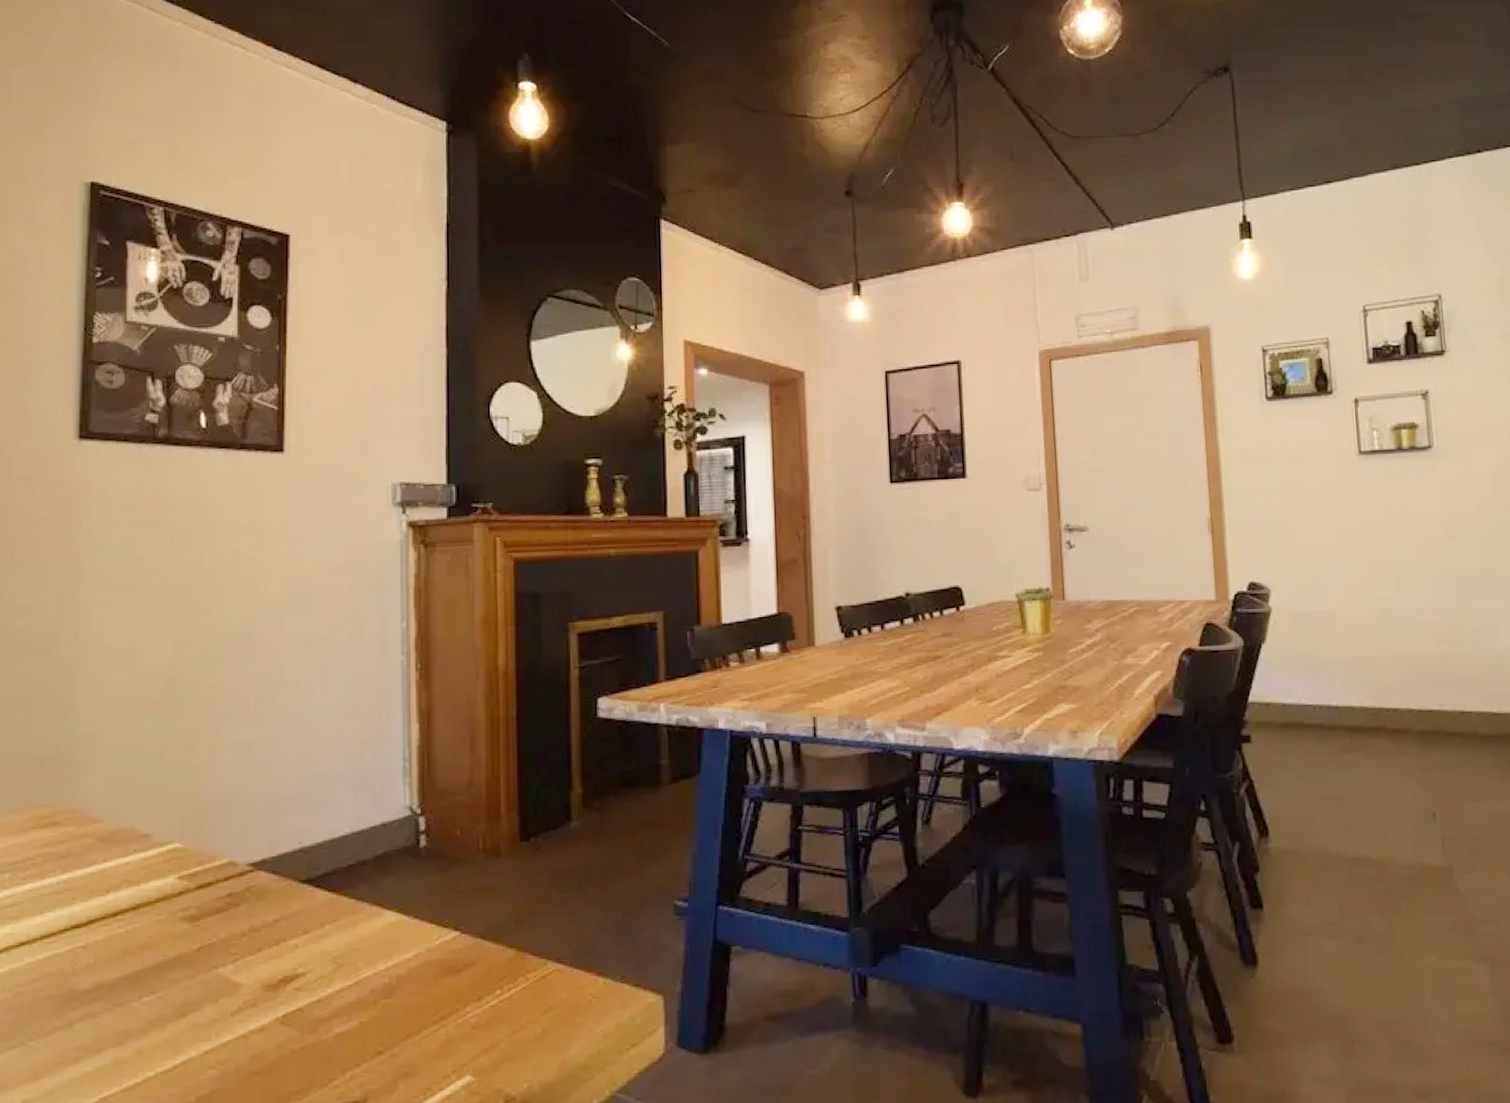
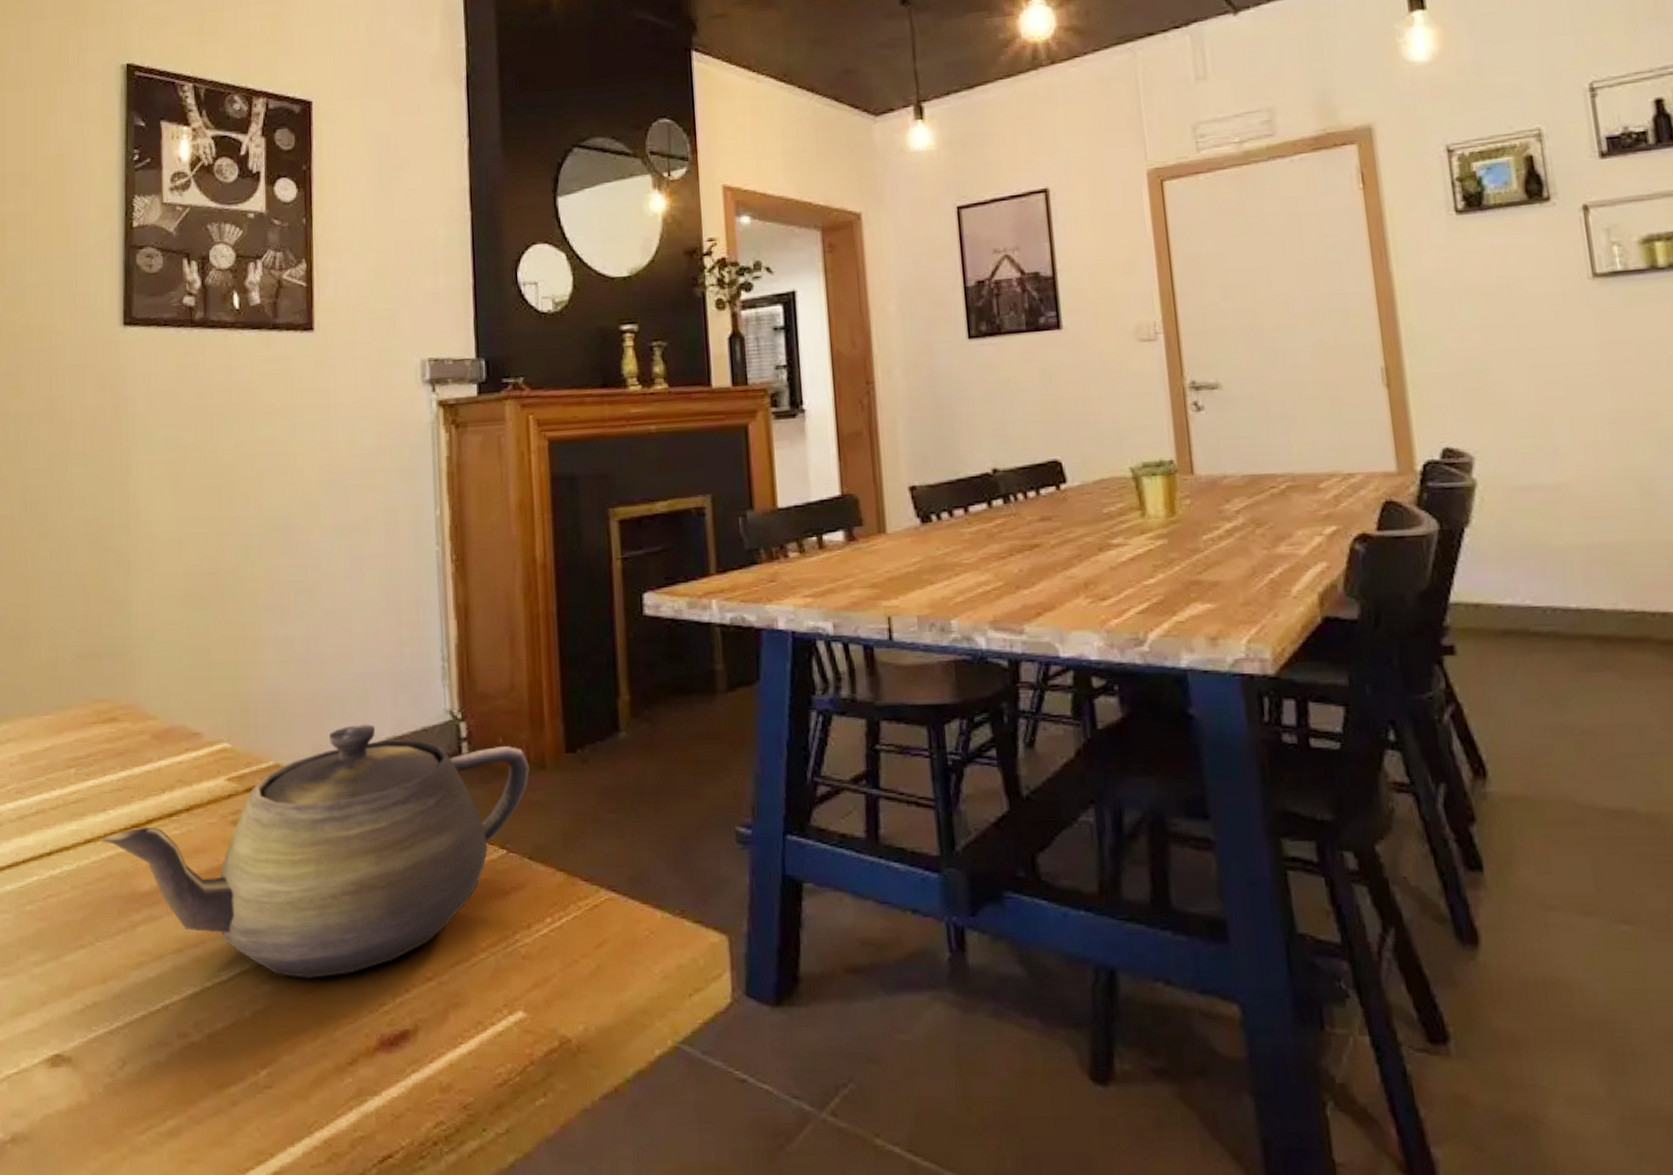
teapot: none [36,820,485,1062] -> present [100,723,529,978]

